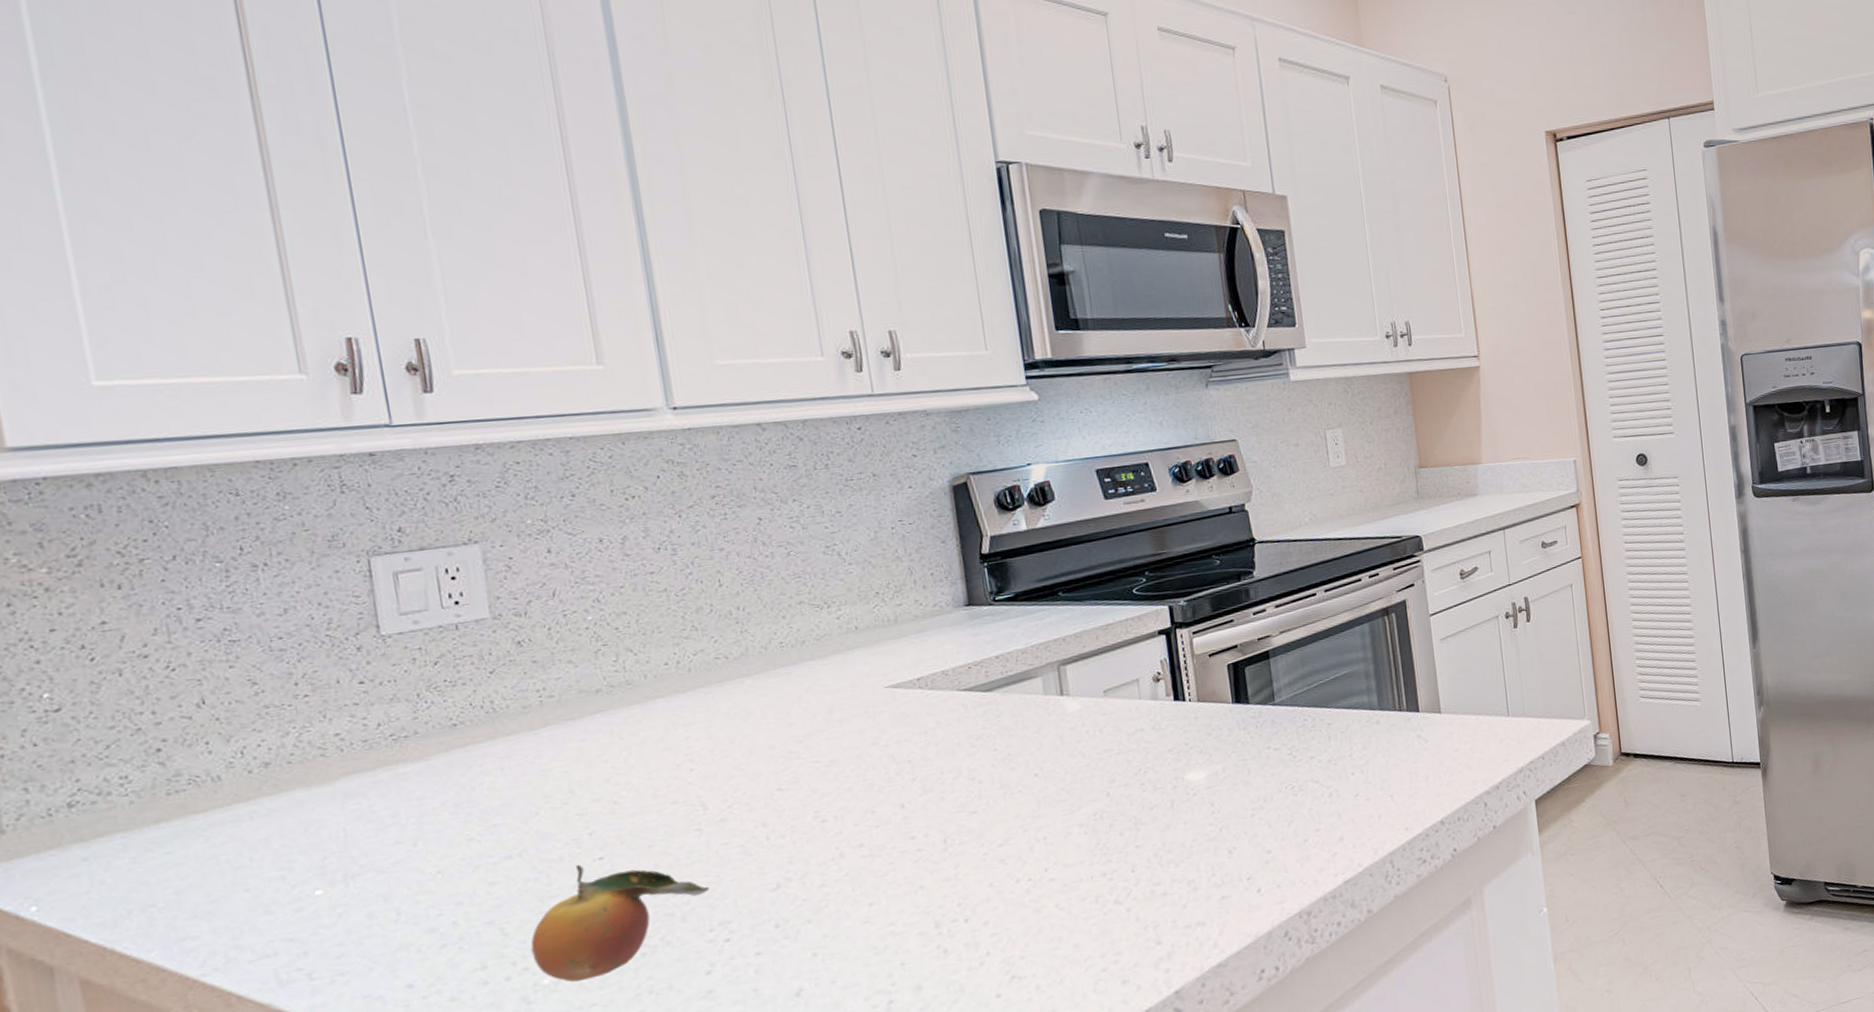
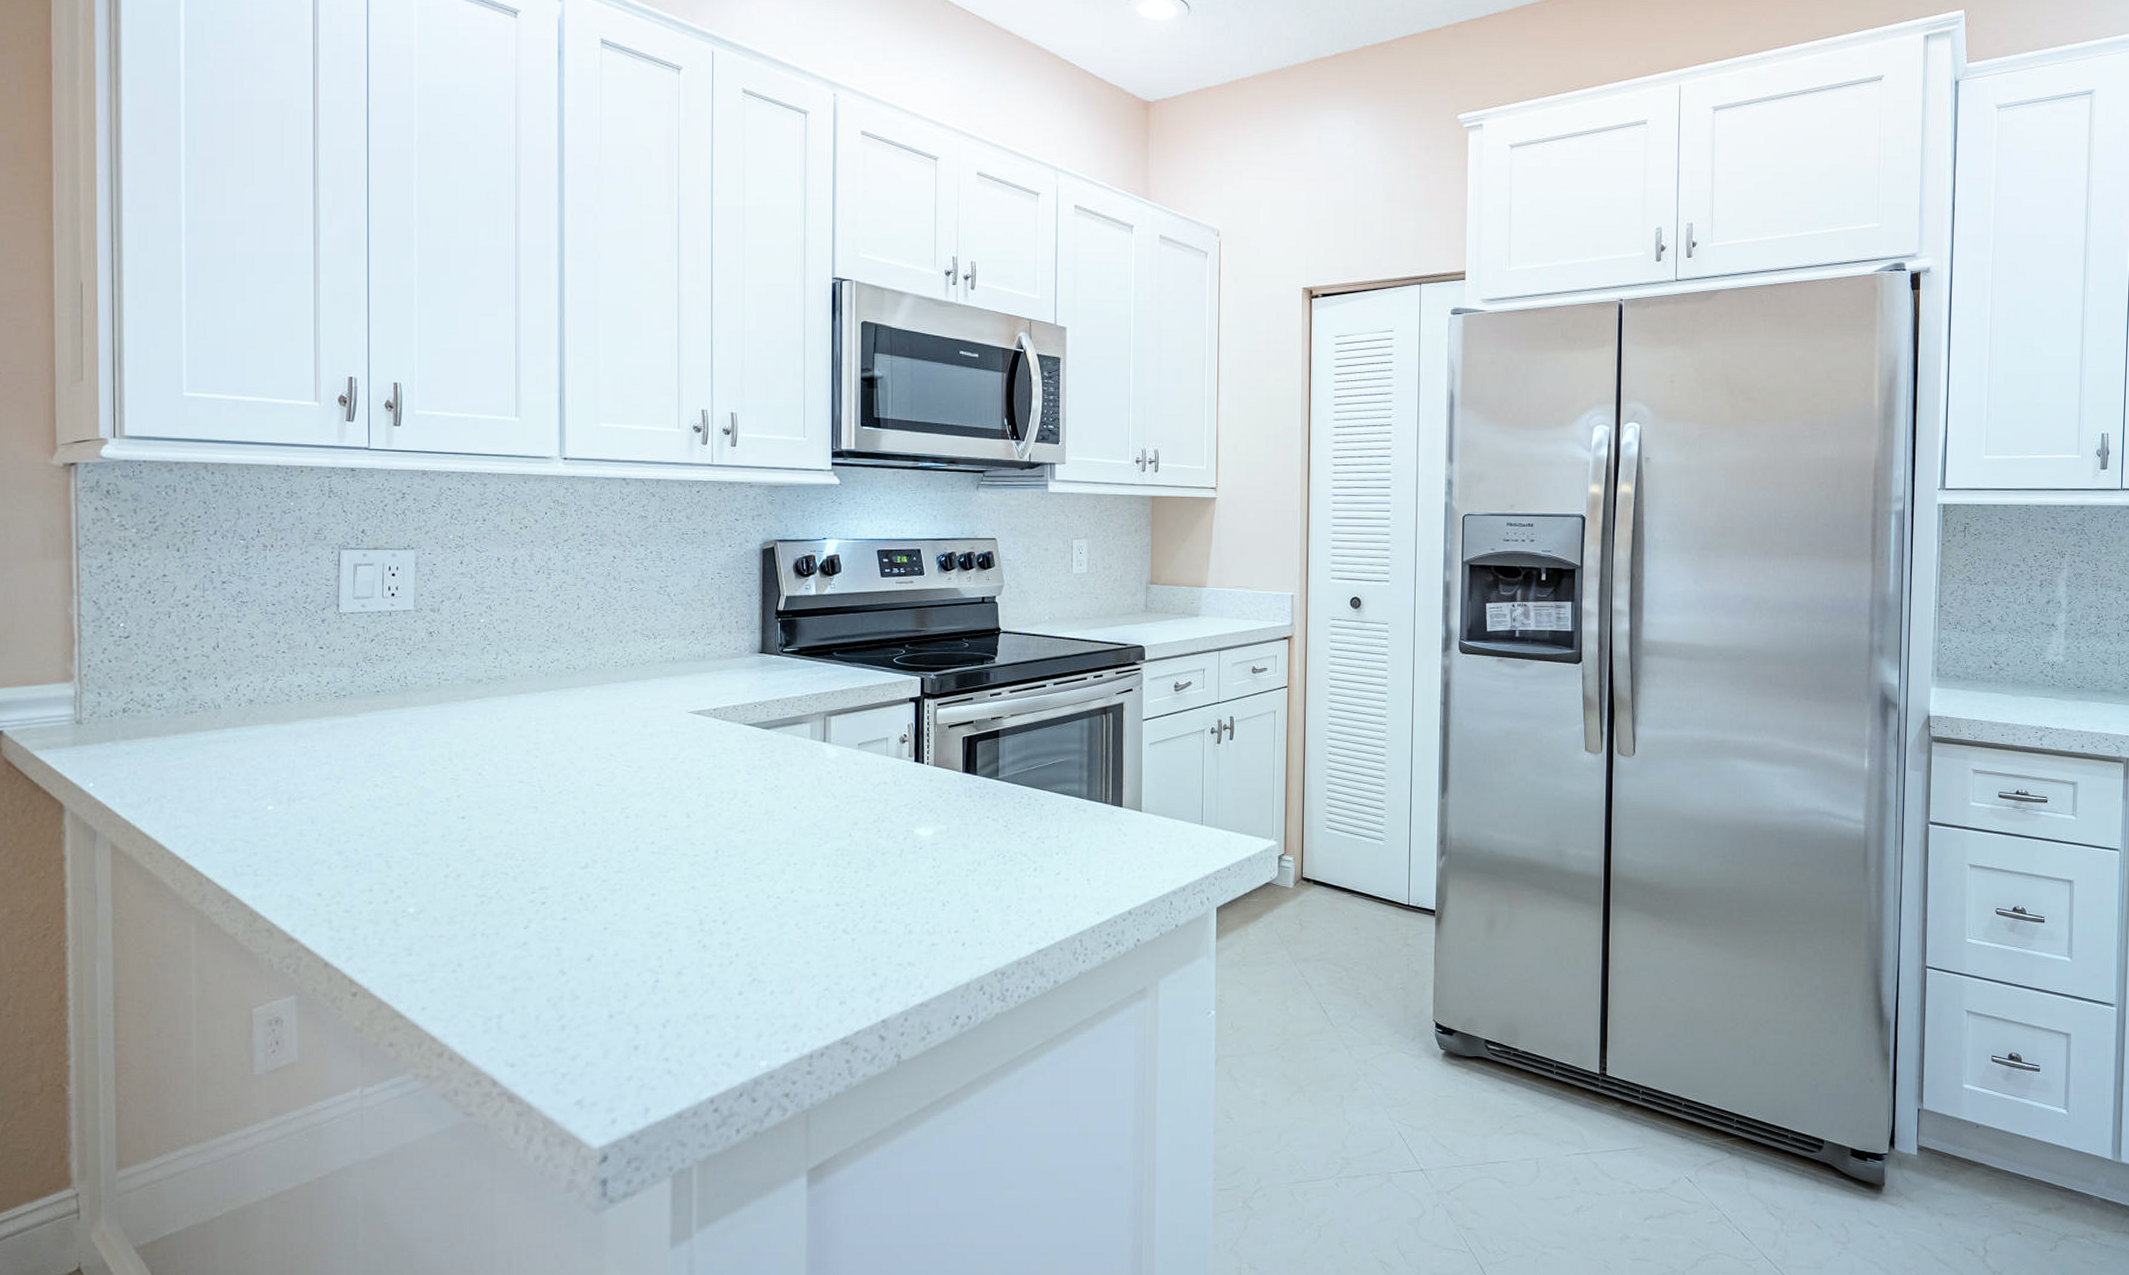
fruit: present [530,864,710,982] -> none [405,819,537,915]

